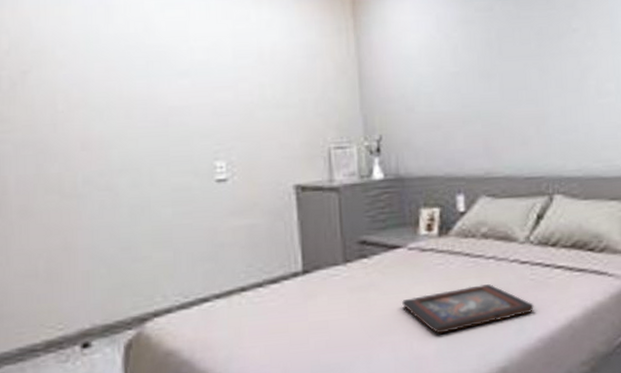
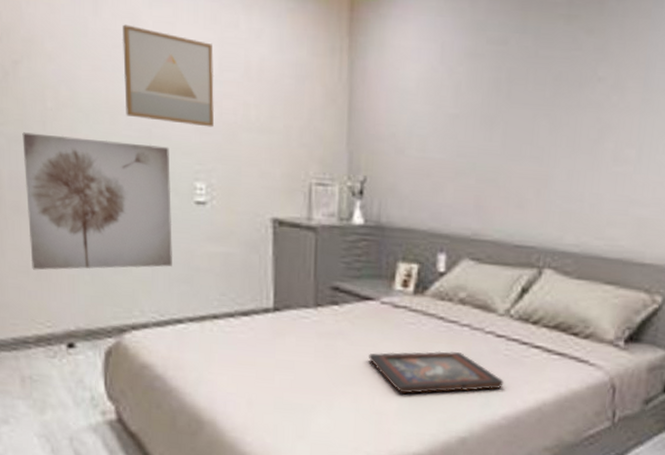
wall art: none [31,132,195,272] -> present [22,132,172,270]
wall art: none [135,27,230,110] -> present [122,24,214,128]

